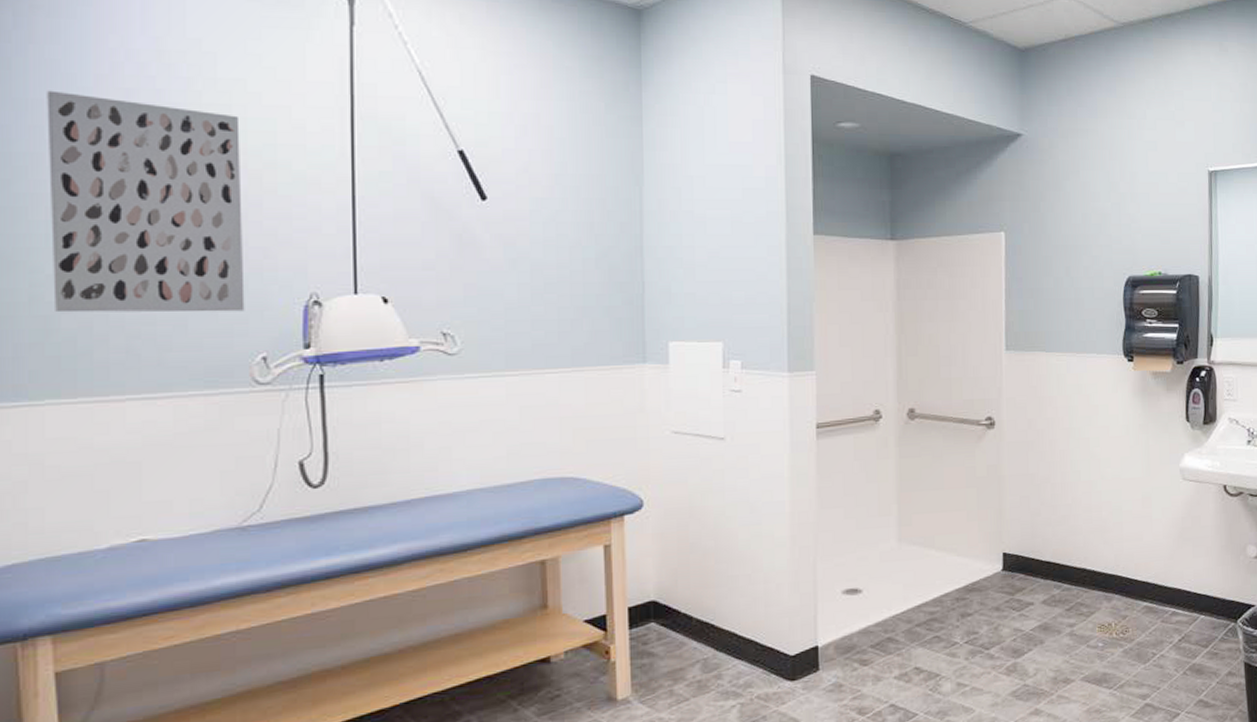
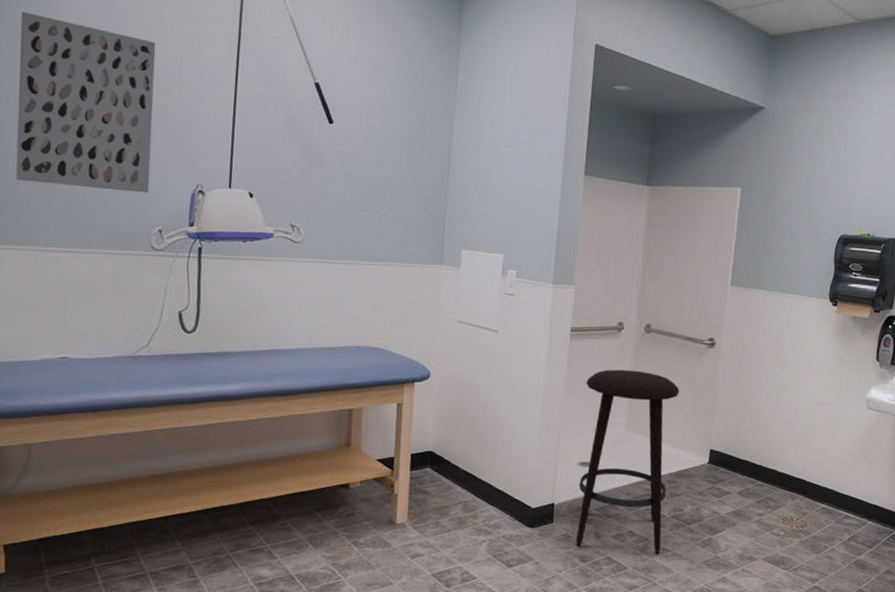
stool: none [842,467,958,696] -> present [576,369,679,554]

